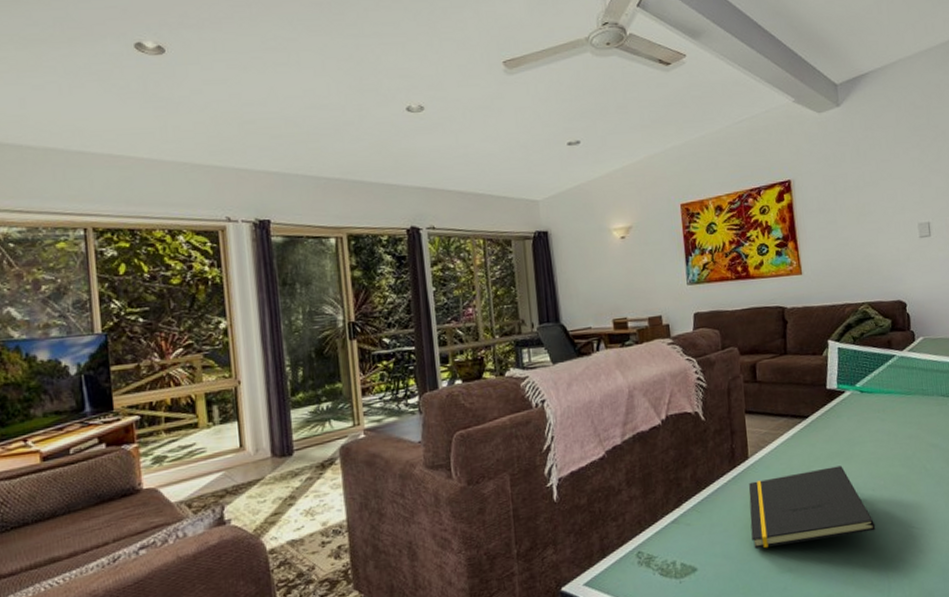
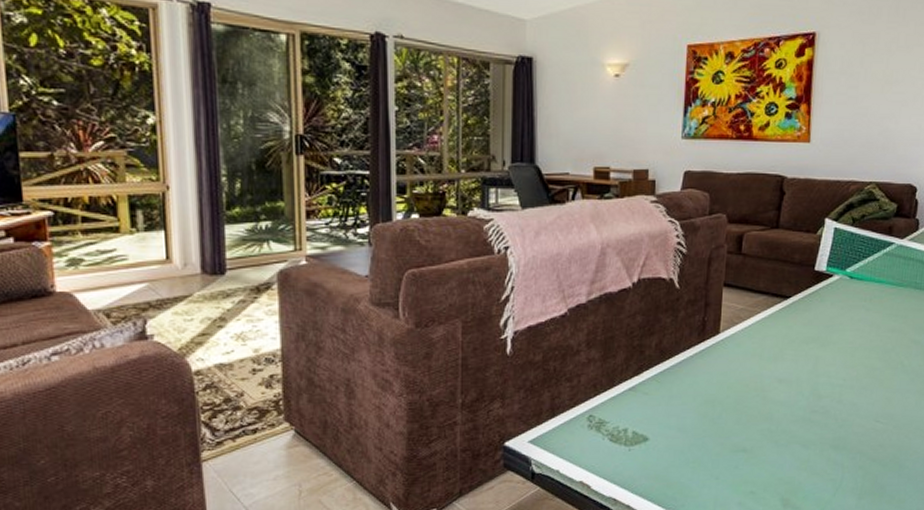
notepad: present [748,465,876,549] -> none [710,351,840,426]

